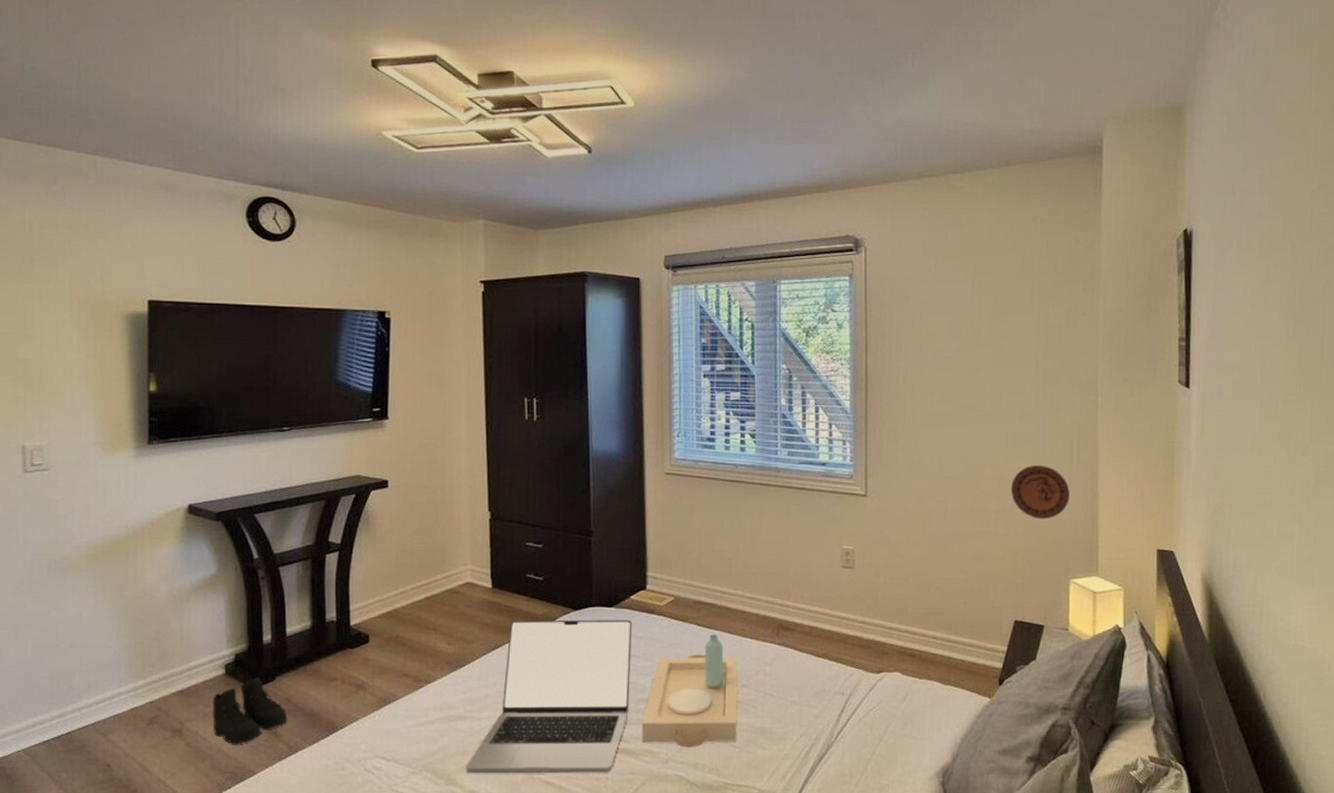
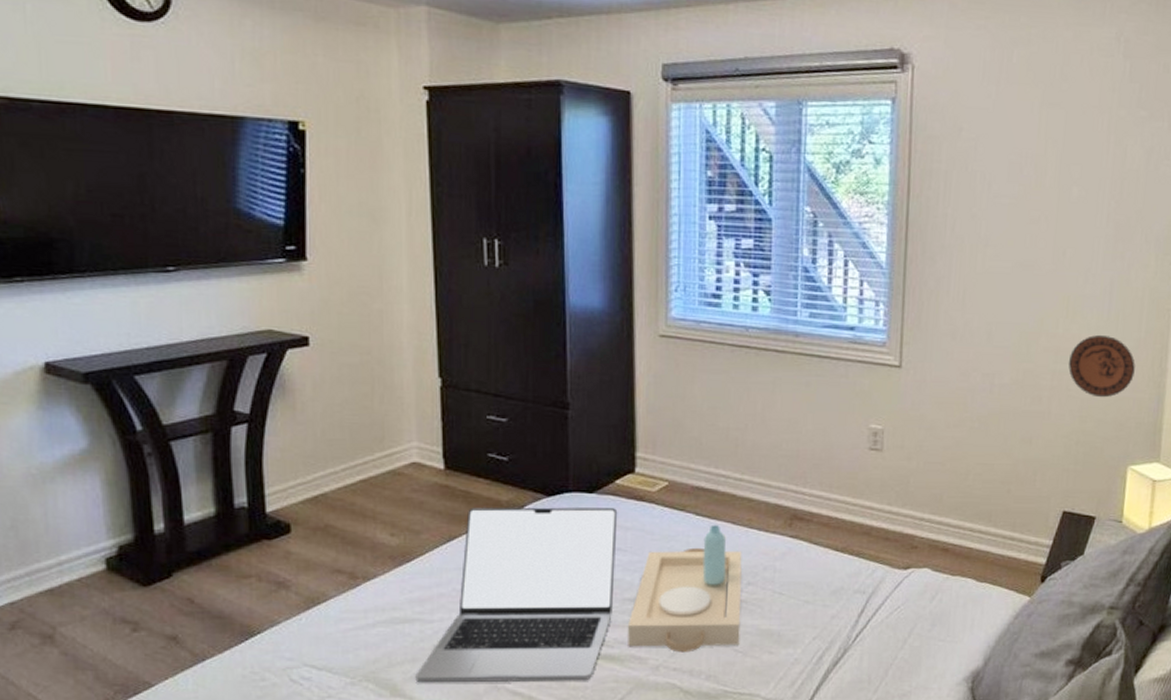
boots: present [212,677,288,744] -> none [92,574,191,652]

